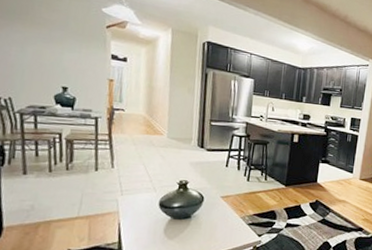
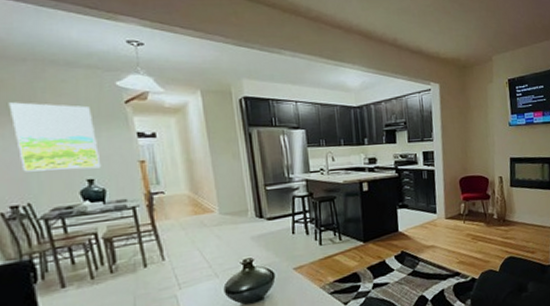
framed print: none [9,9,77,79] -> present [8,102,102,172]

